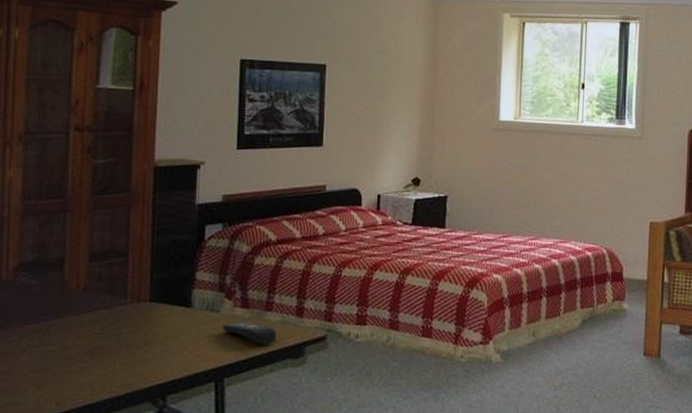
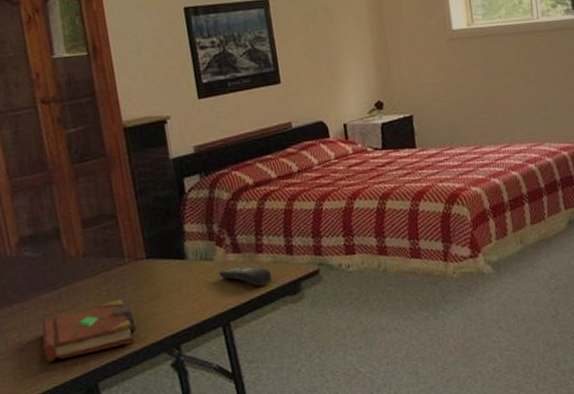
book: none [17,340,125,397] -> present [41,299,137,363]

